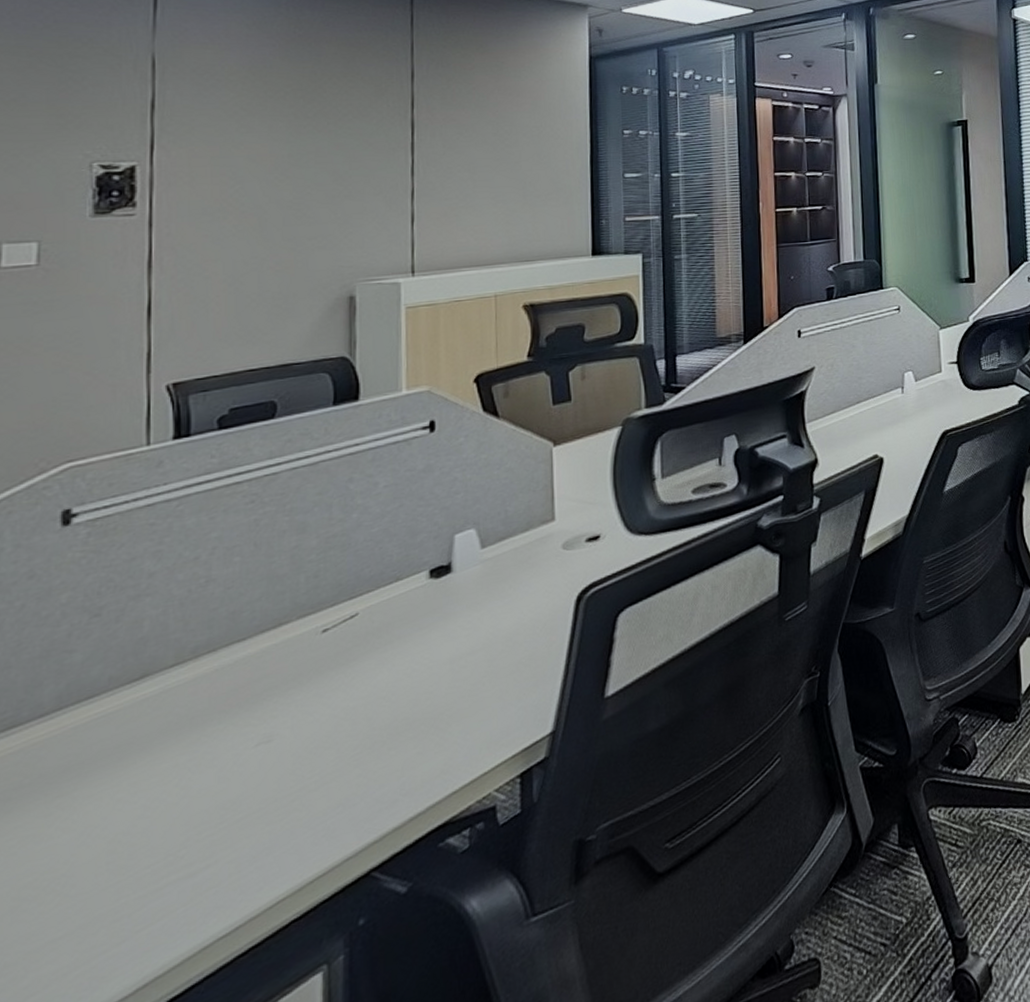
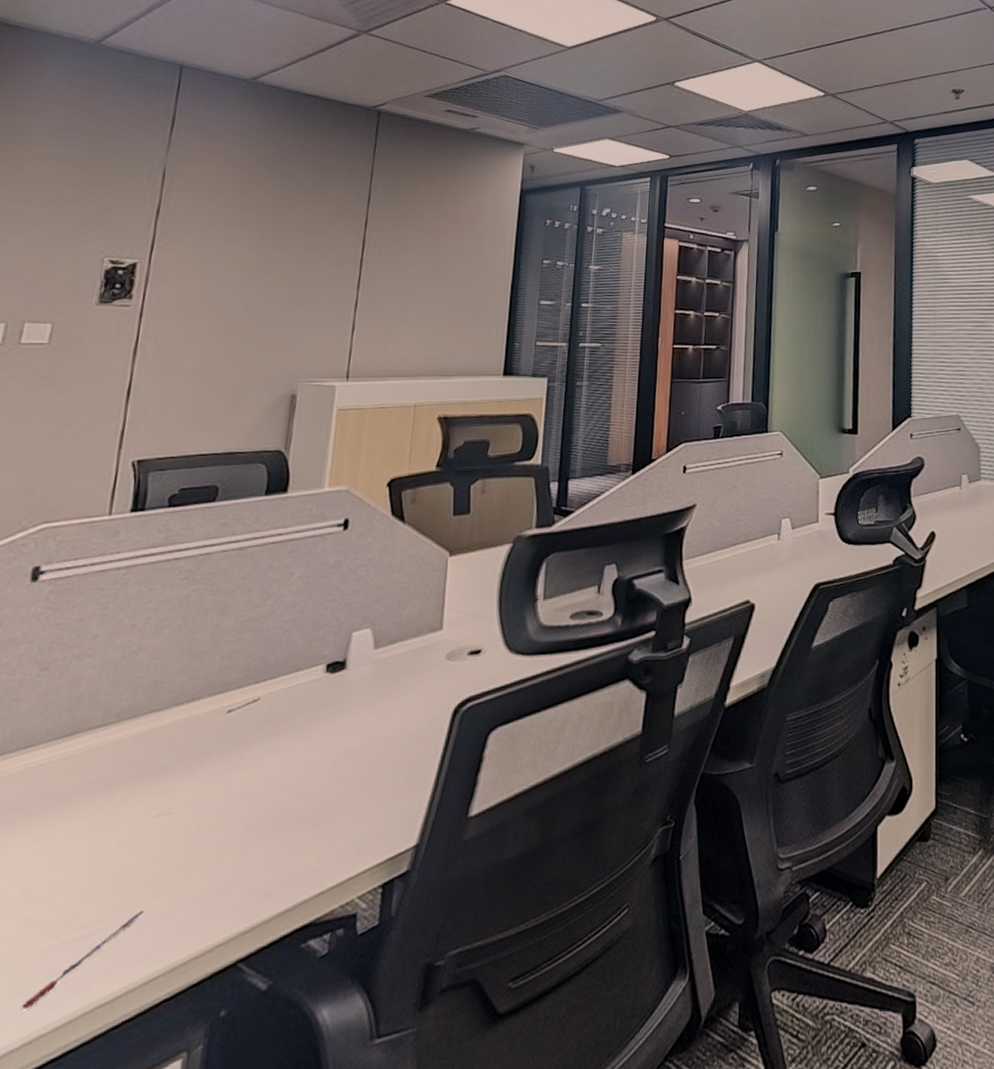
pen: none [128,839,258,956] -> present [21,911,145,1009]

